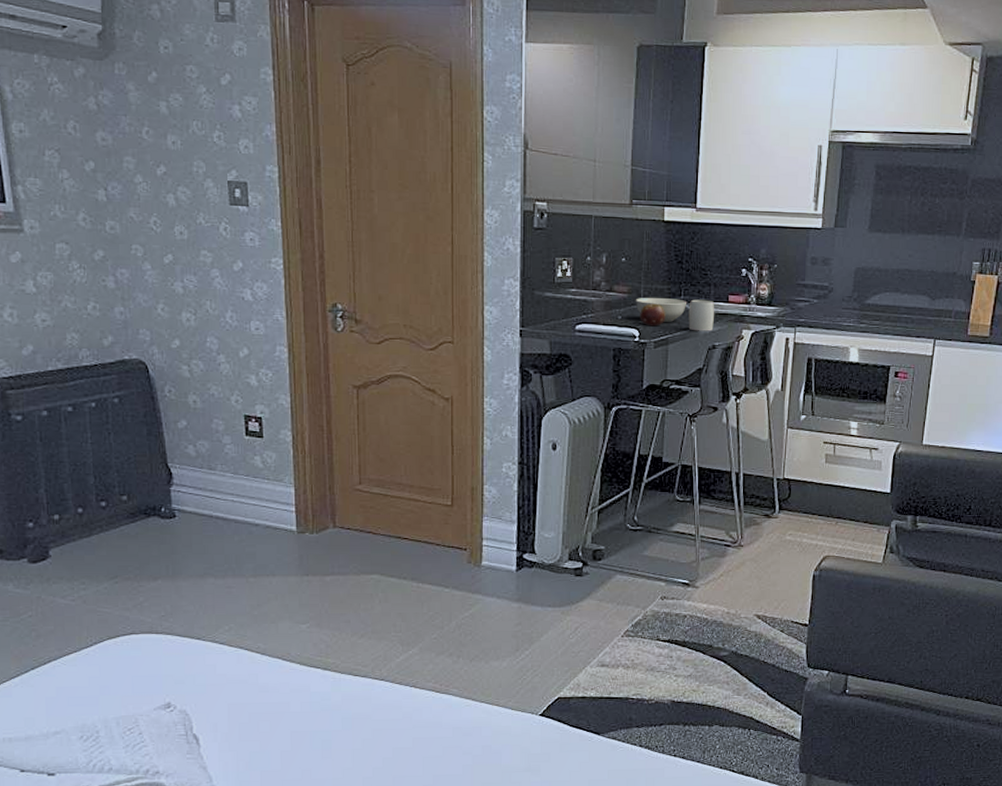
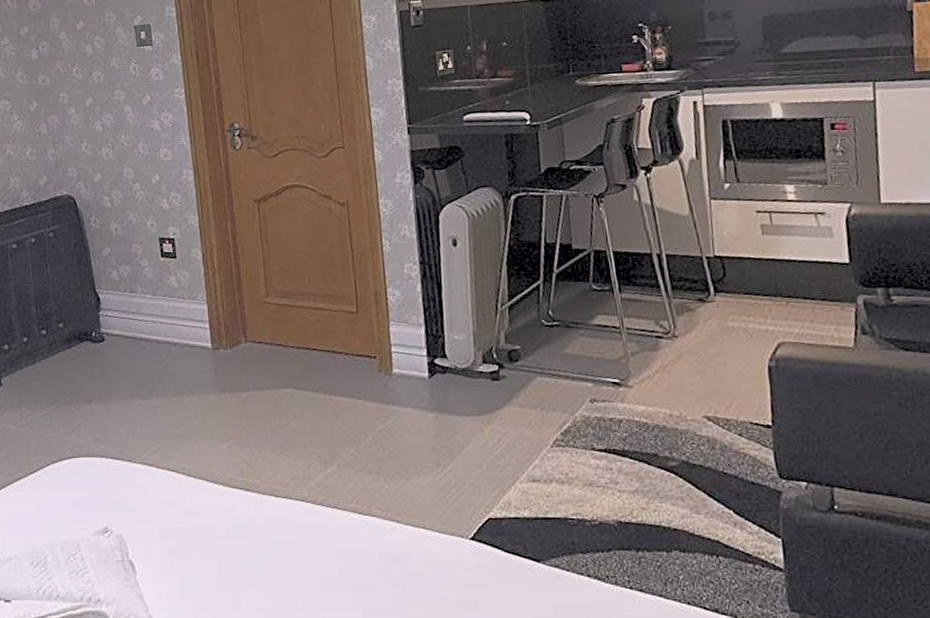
bowl: present [635,297,687,322] -> none [521,75,578,101]
fruit: present [640,303,665,327] -> none [528,83,556,108]
mug: present [688,299,715,332] -> none [580,72,610,107]

